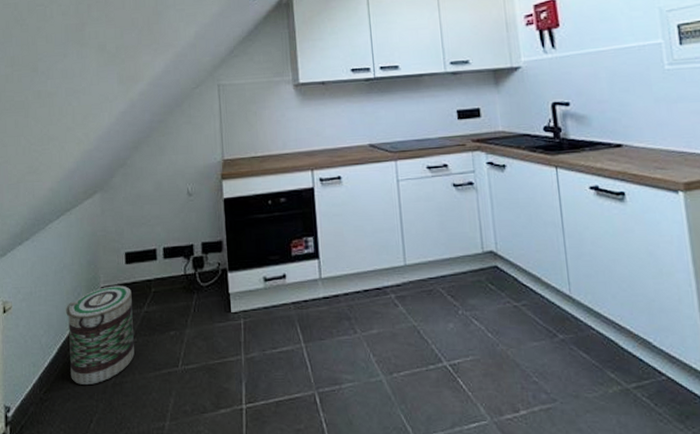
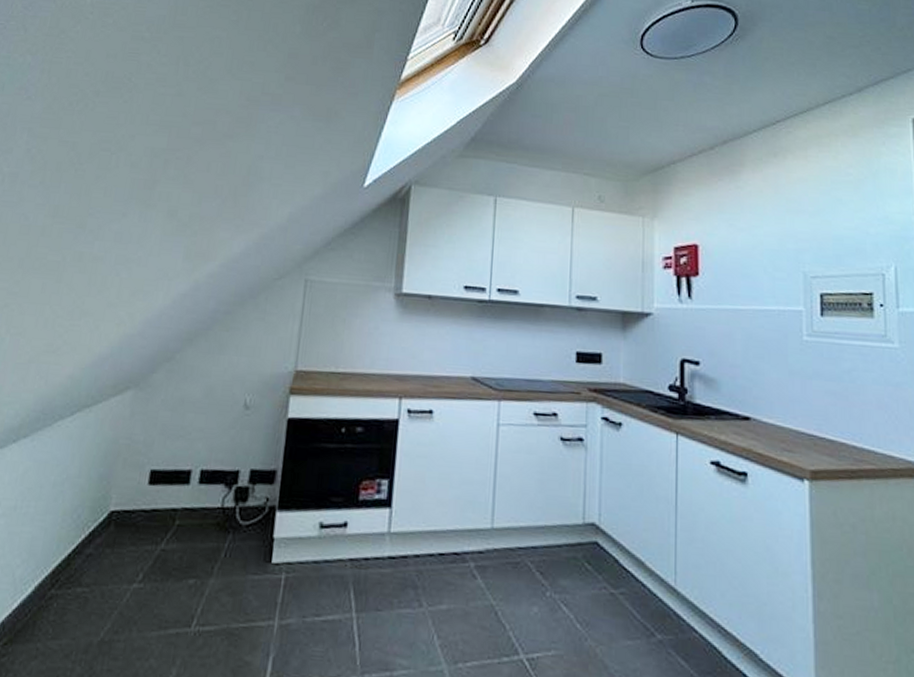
basket: present [66,285,135,385] -> none [45,510,149,640]

